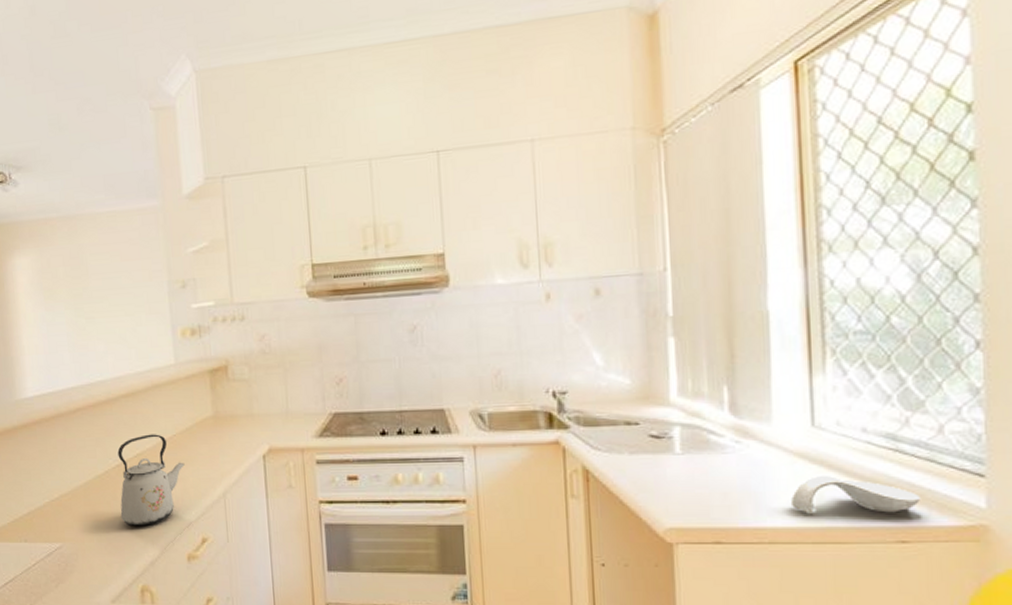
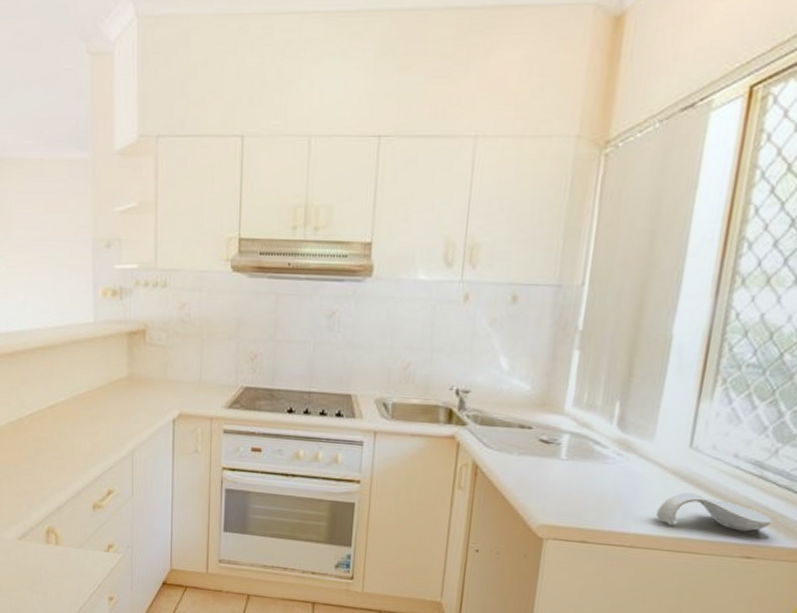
kettle: present [117,434,185,526] -> none [31,388,96,473]

